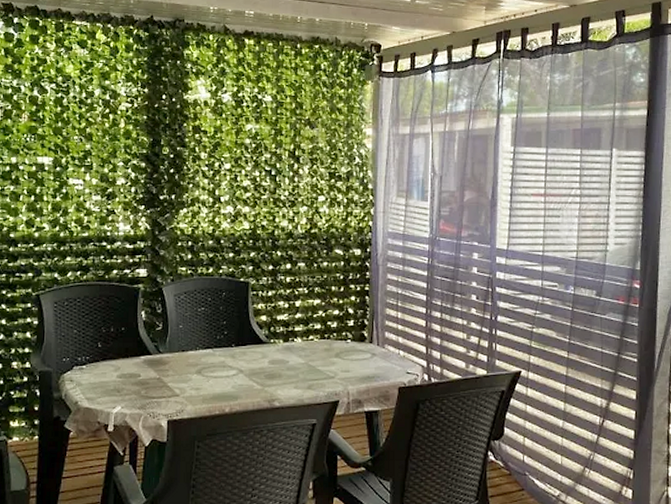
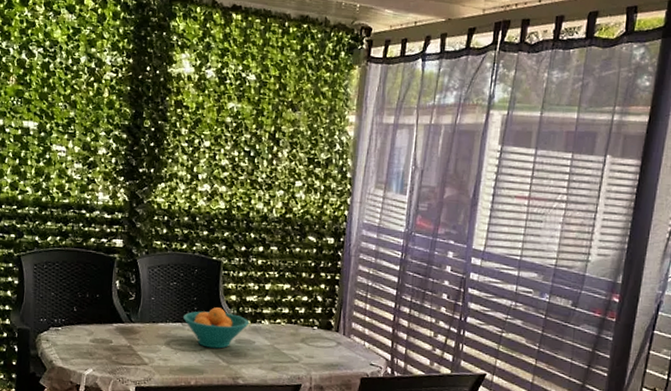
fruit bowl: none [214,329,282,372] -> present [183,307,249,349]

